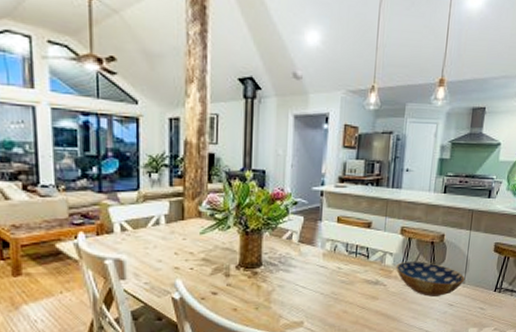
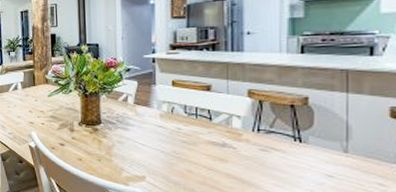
bowl: present [395,261,465,297] -> none [246,125,348,165]

